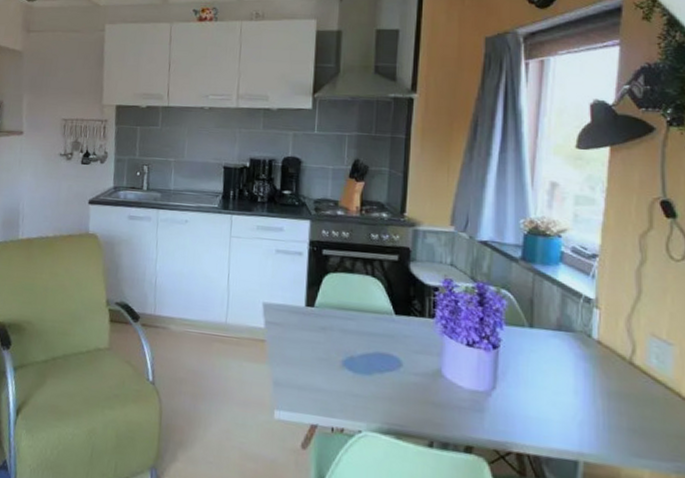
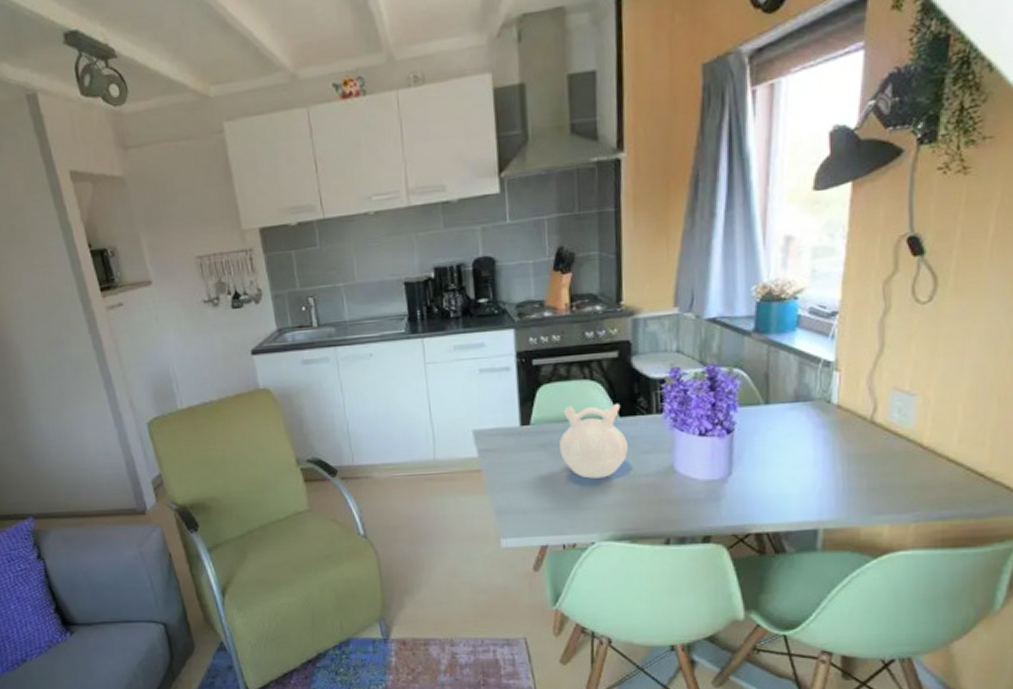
teapot: none [338,296,400,370] -> present [559,403,628,479]

